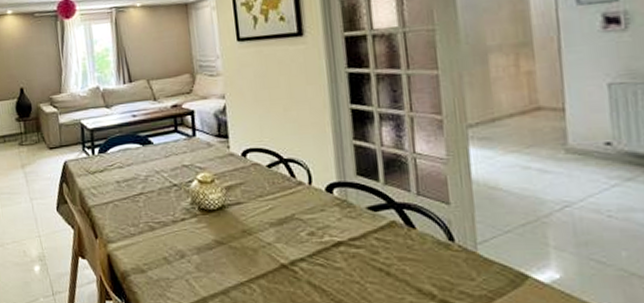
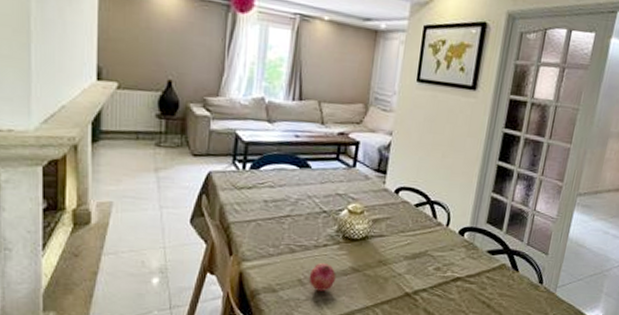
fruit: none [173,237,201,268] -> present [309,262,336,291]

